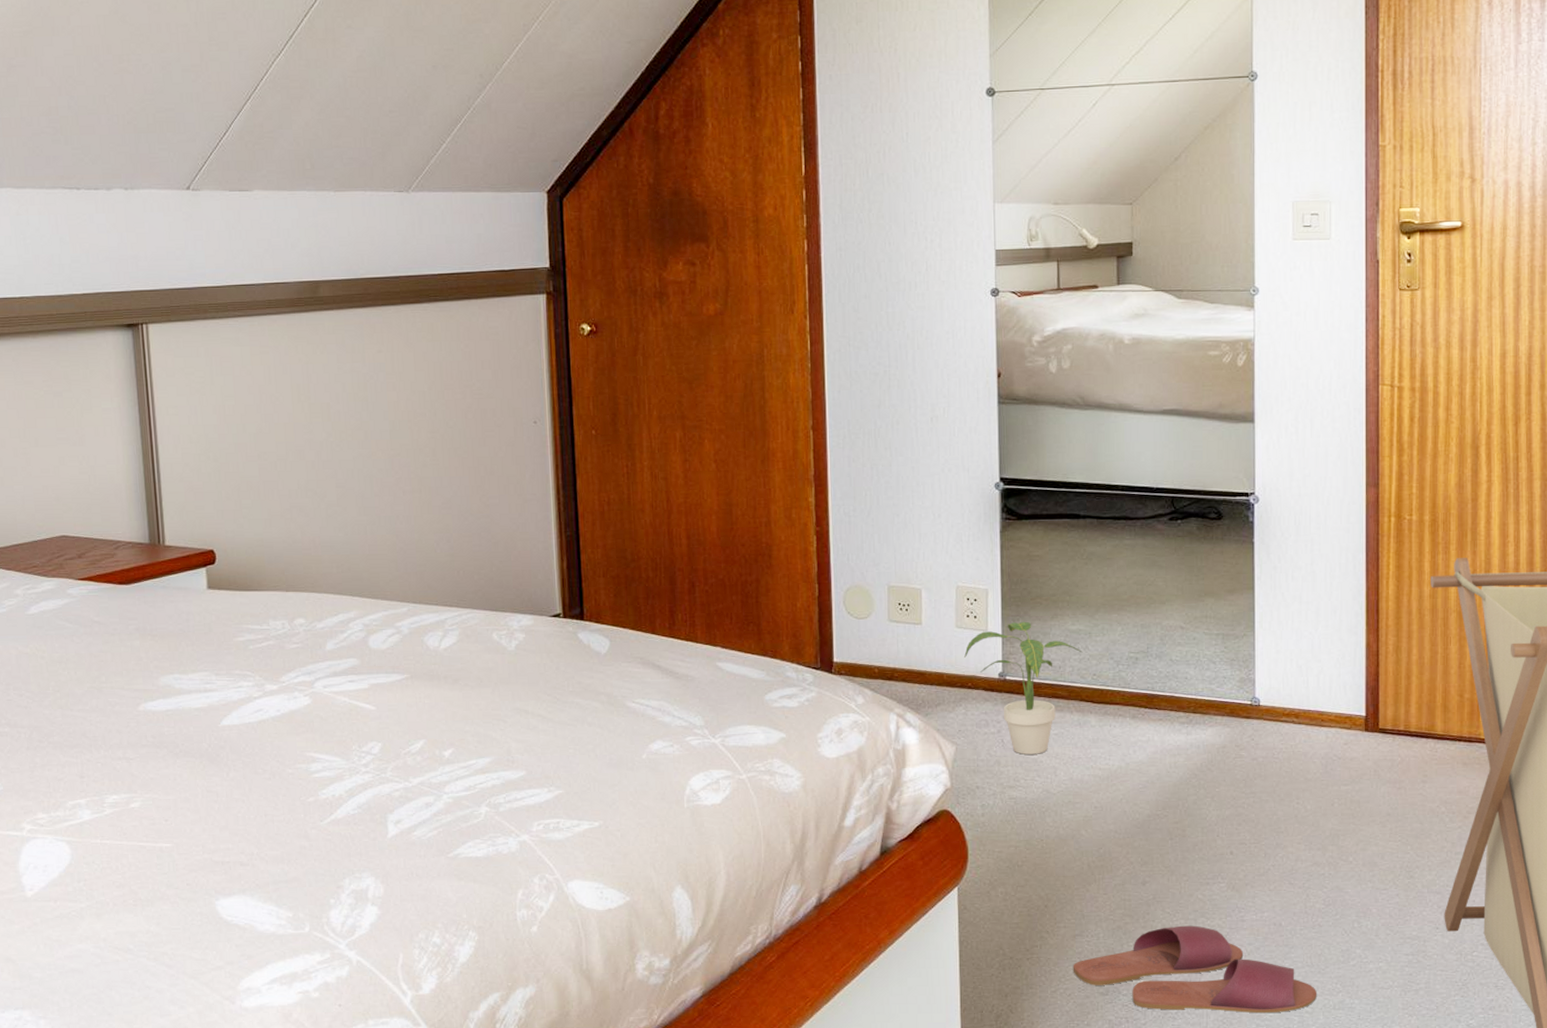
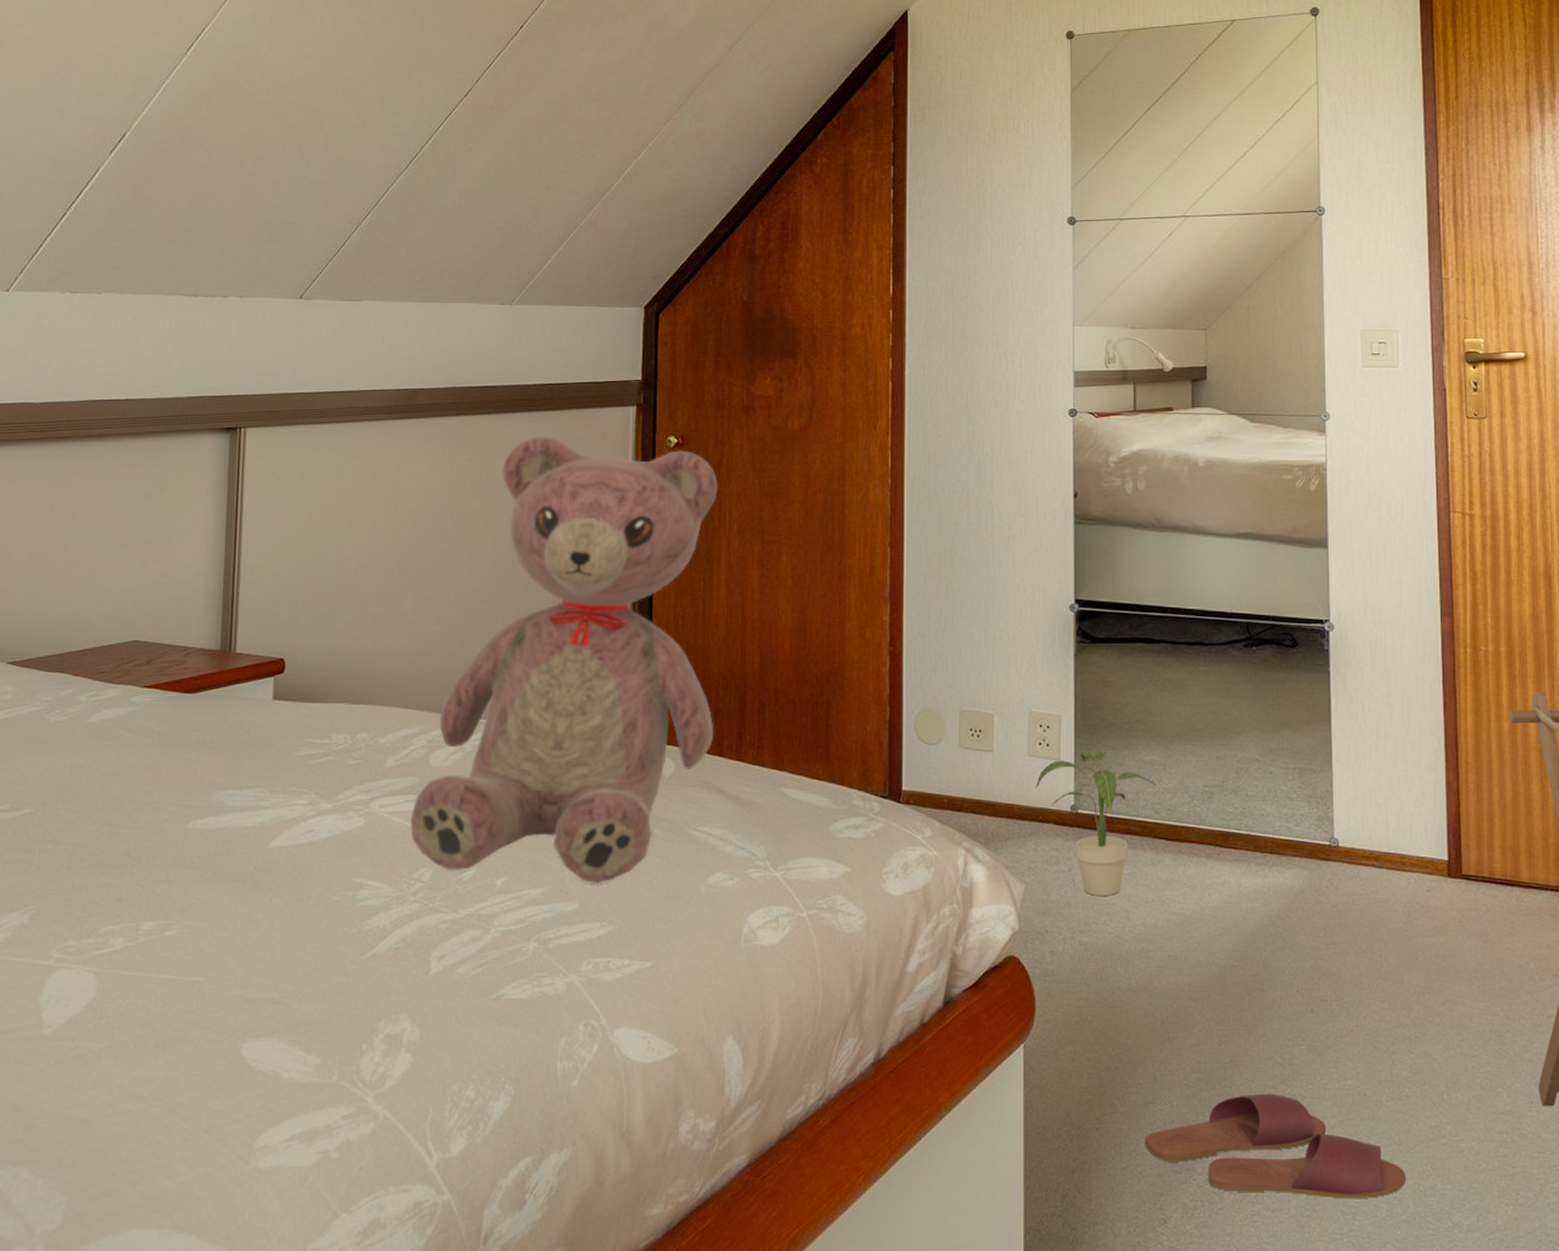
teddy bear: none [354,327,646,754] -> present [410,437,719,884]

